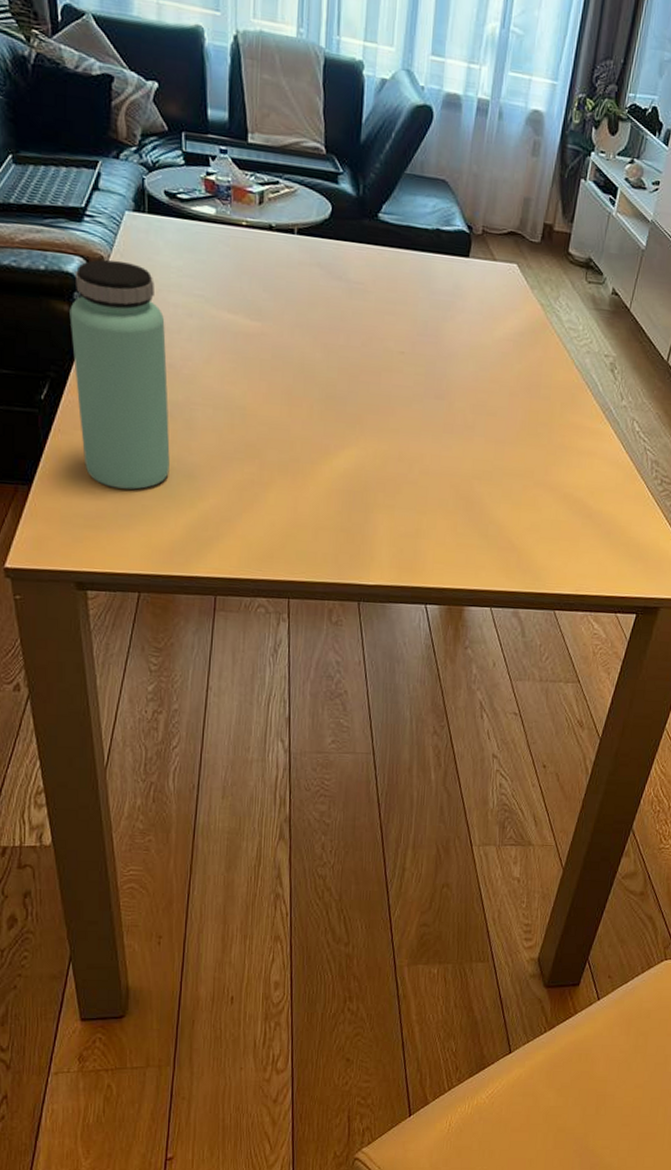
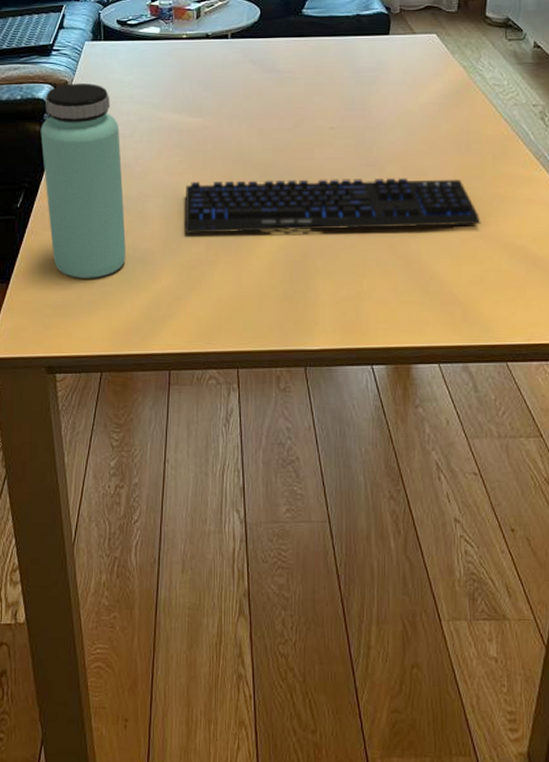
keyboard: none [236,394,544,473] -> present [184,177,481,234]

